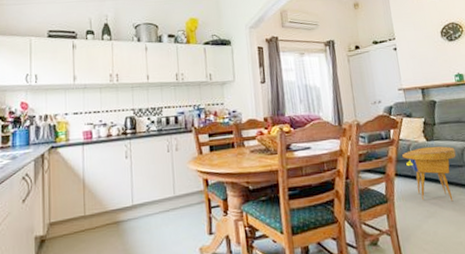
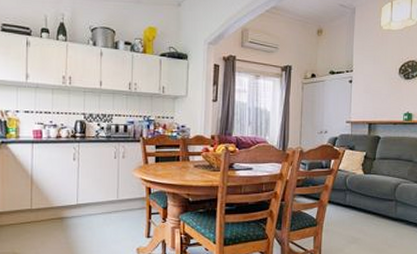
side table: present [402,146,456,202] -> none [338,179,389,231]

